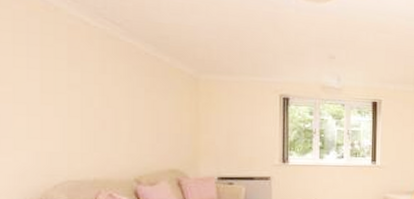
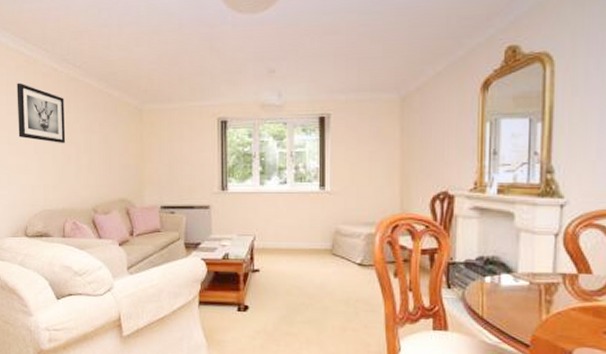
wall art: none [28,31,100,108] -> present [17,83,66,144]

